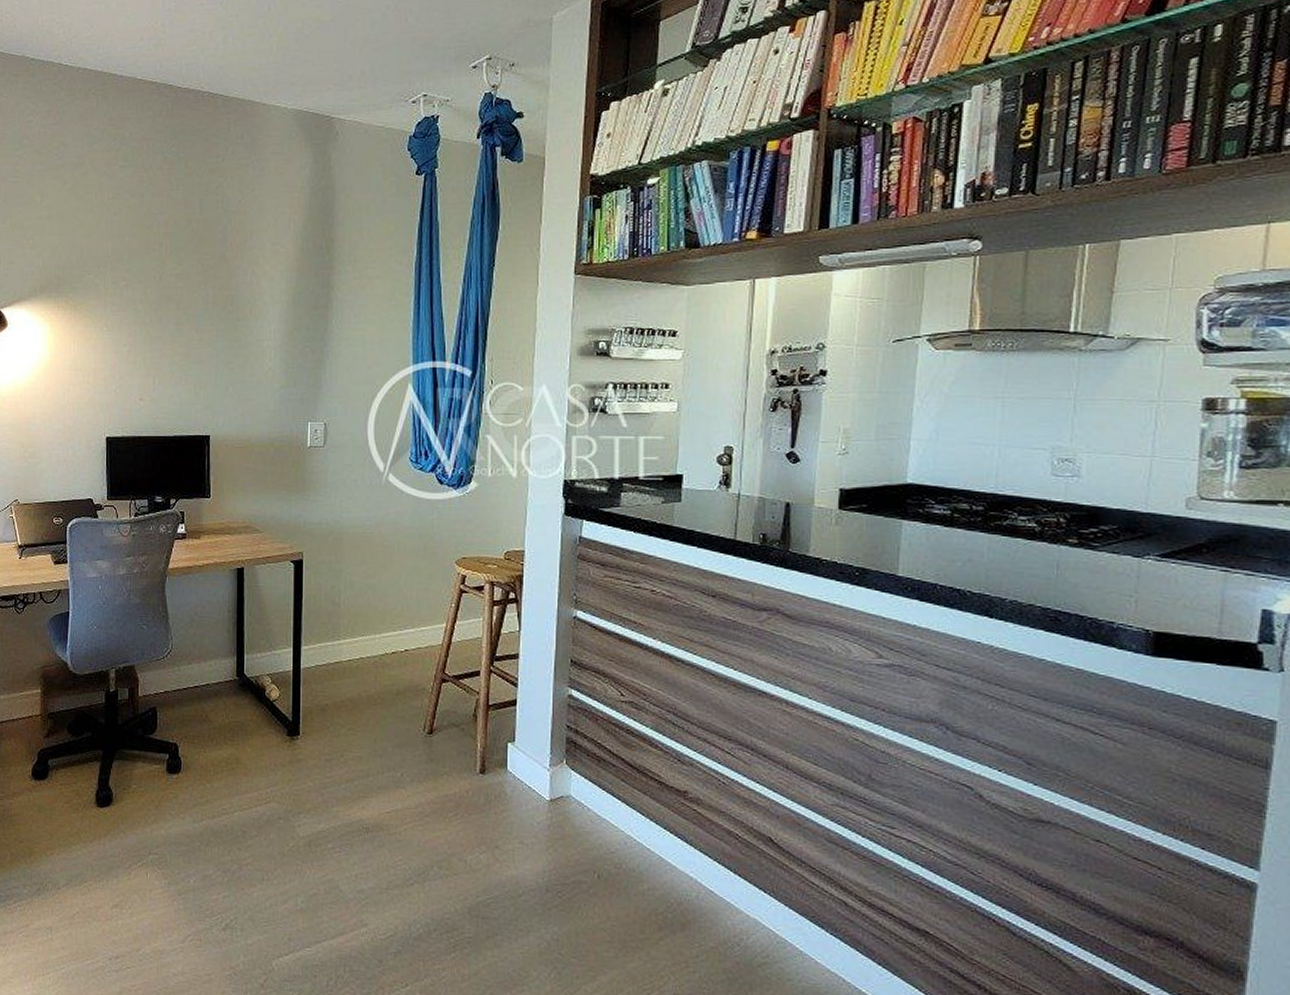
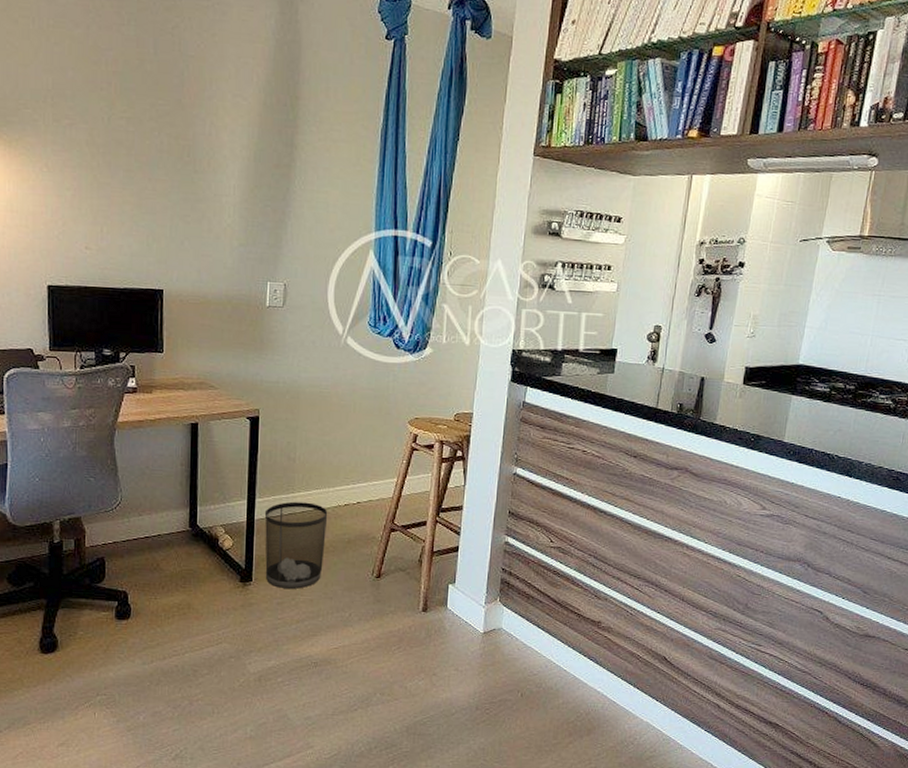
waste bin: none [310,649,375,745] -> present [264,501,328,589]

